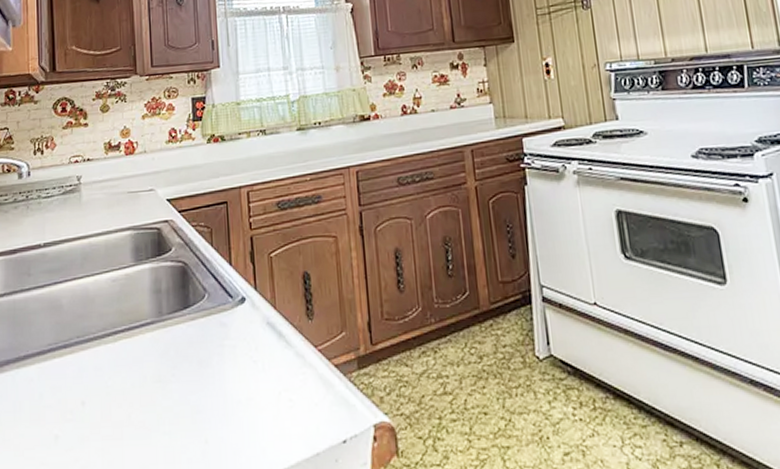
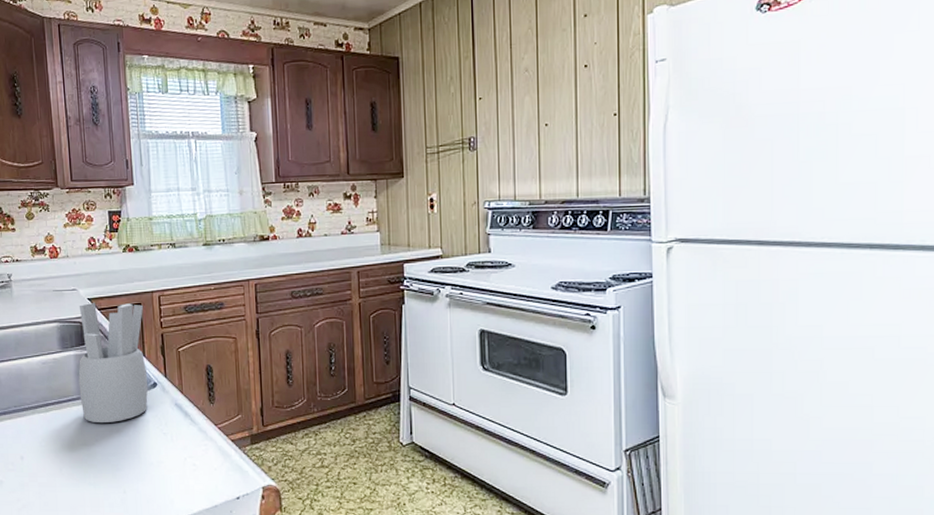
utensil holder: none [154,202,235,353] -> present [78,302,148,424]

